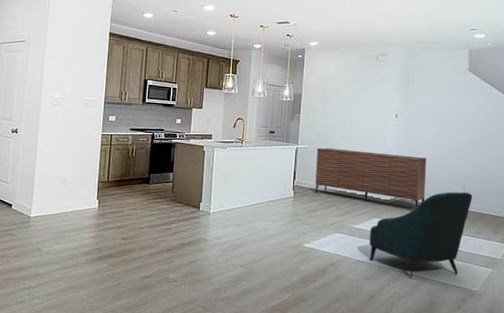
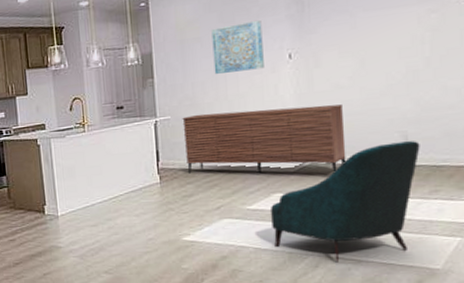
wall art: none [344,85,380,122] -> present [211,21,264,74]

